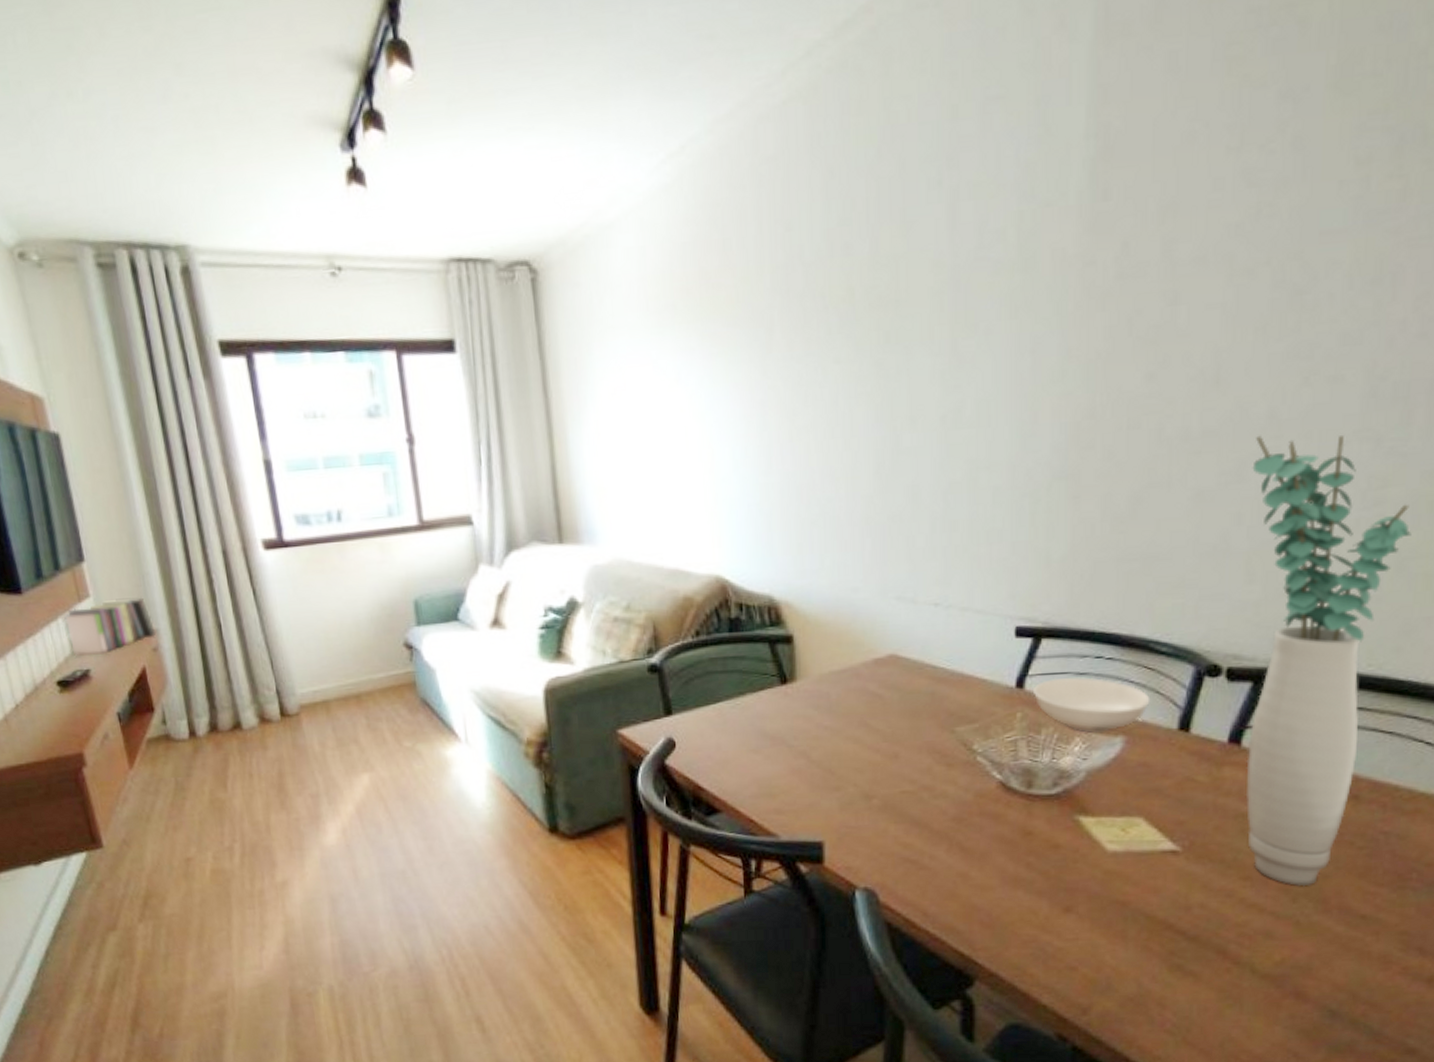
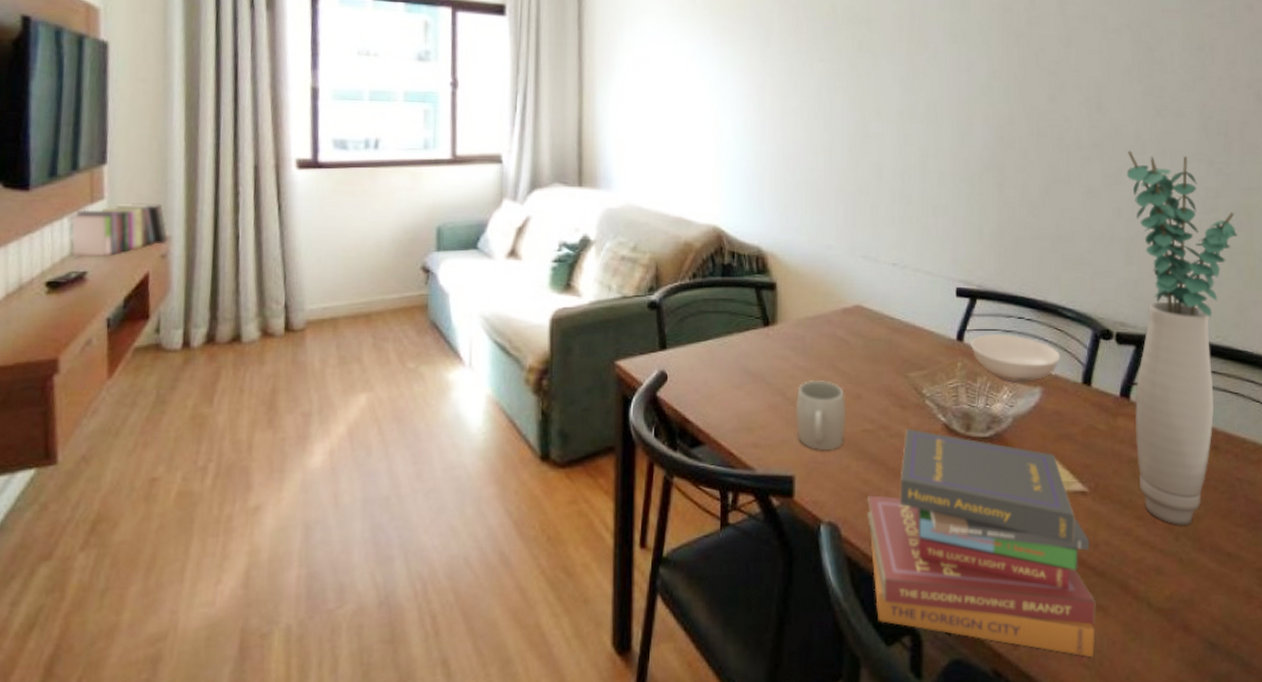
mug: none [821,739,882,814] -> present [795,379,847,450]
books: none [907,788,1185,1024] -> present [866,428,1096,658]

